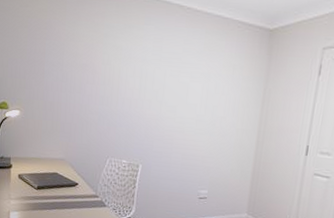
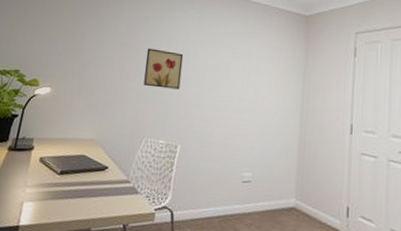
wall art: none [105,69,142,112] -> present [143,48,184,90]

